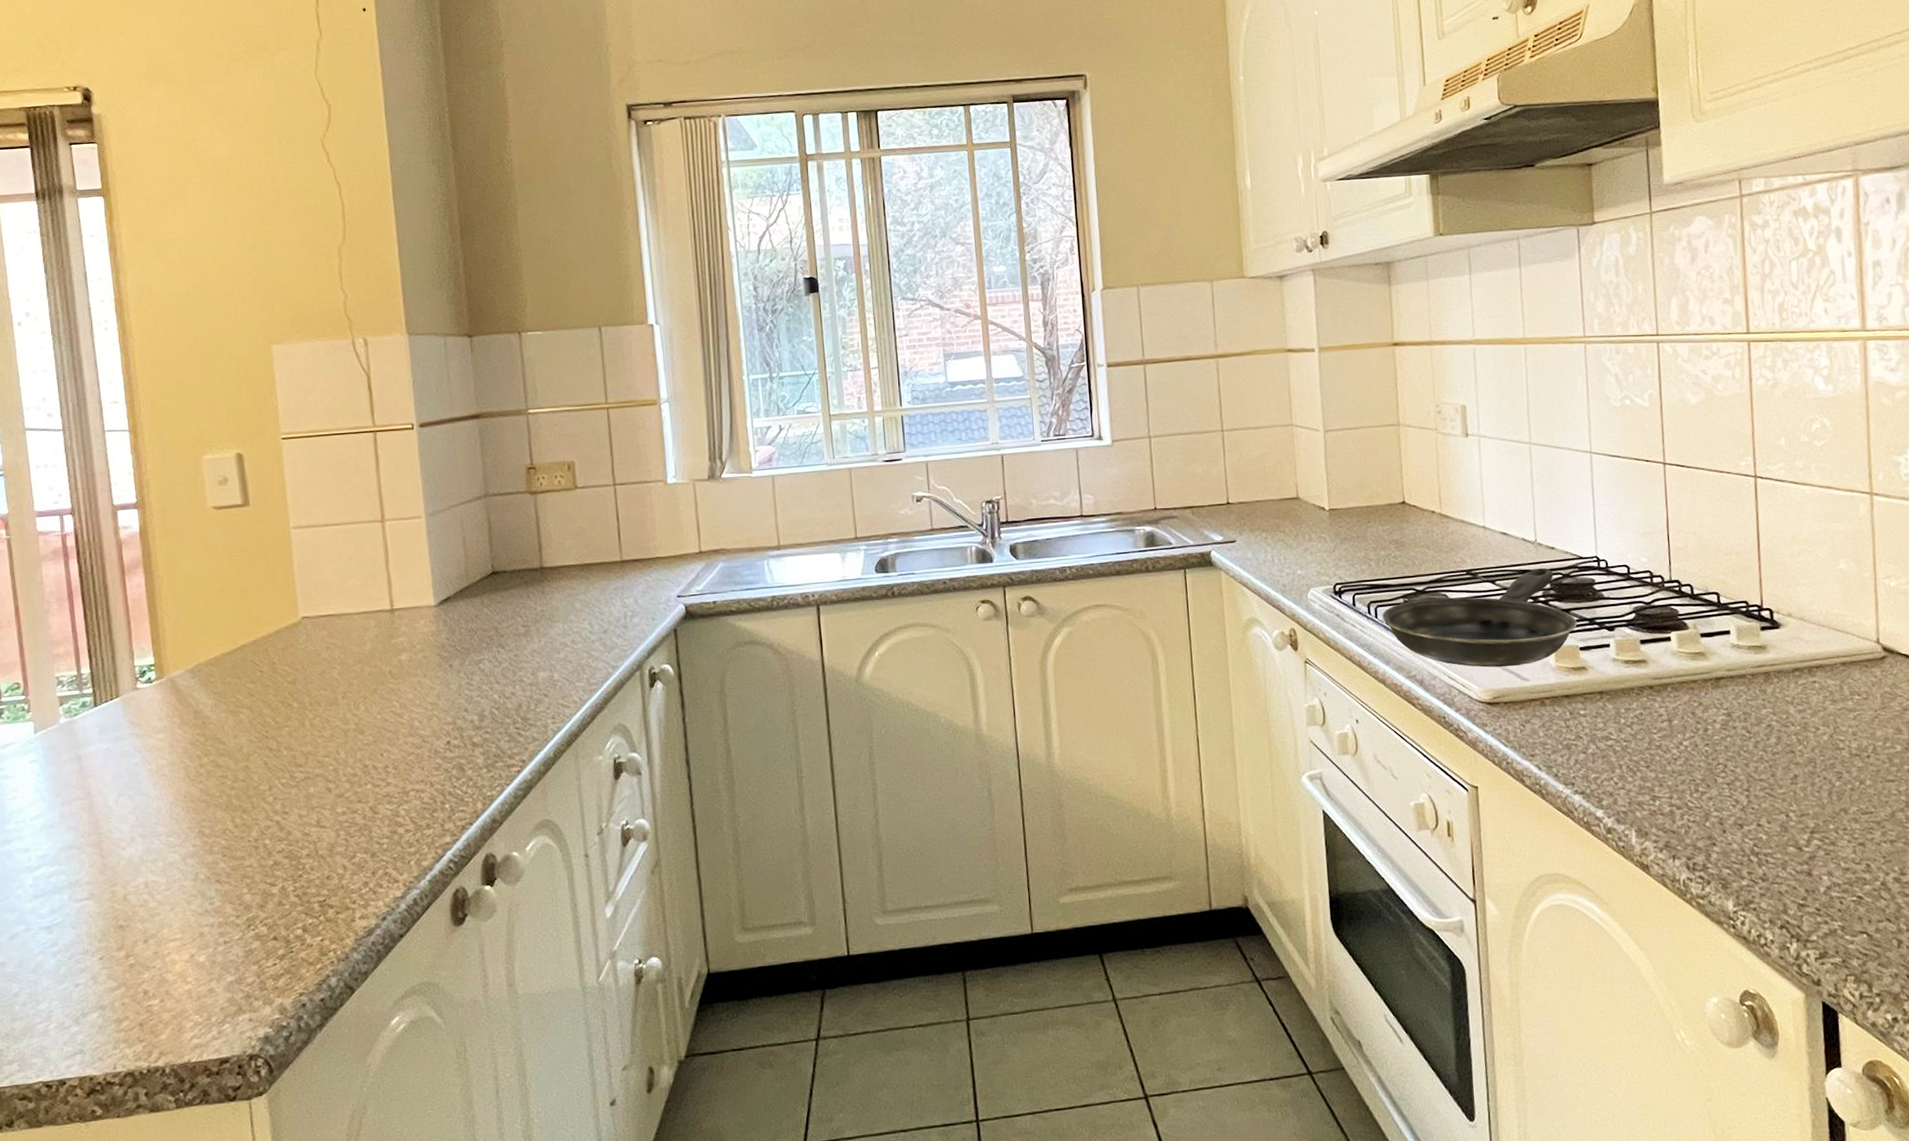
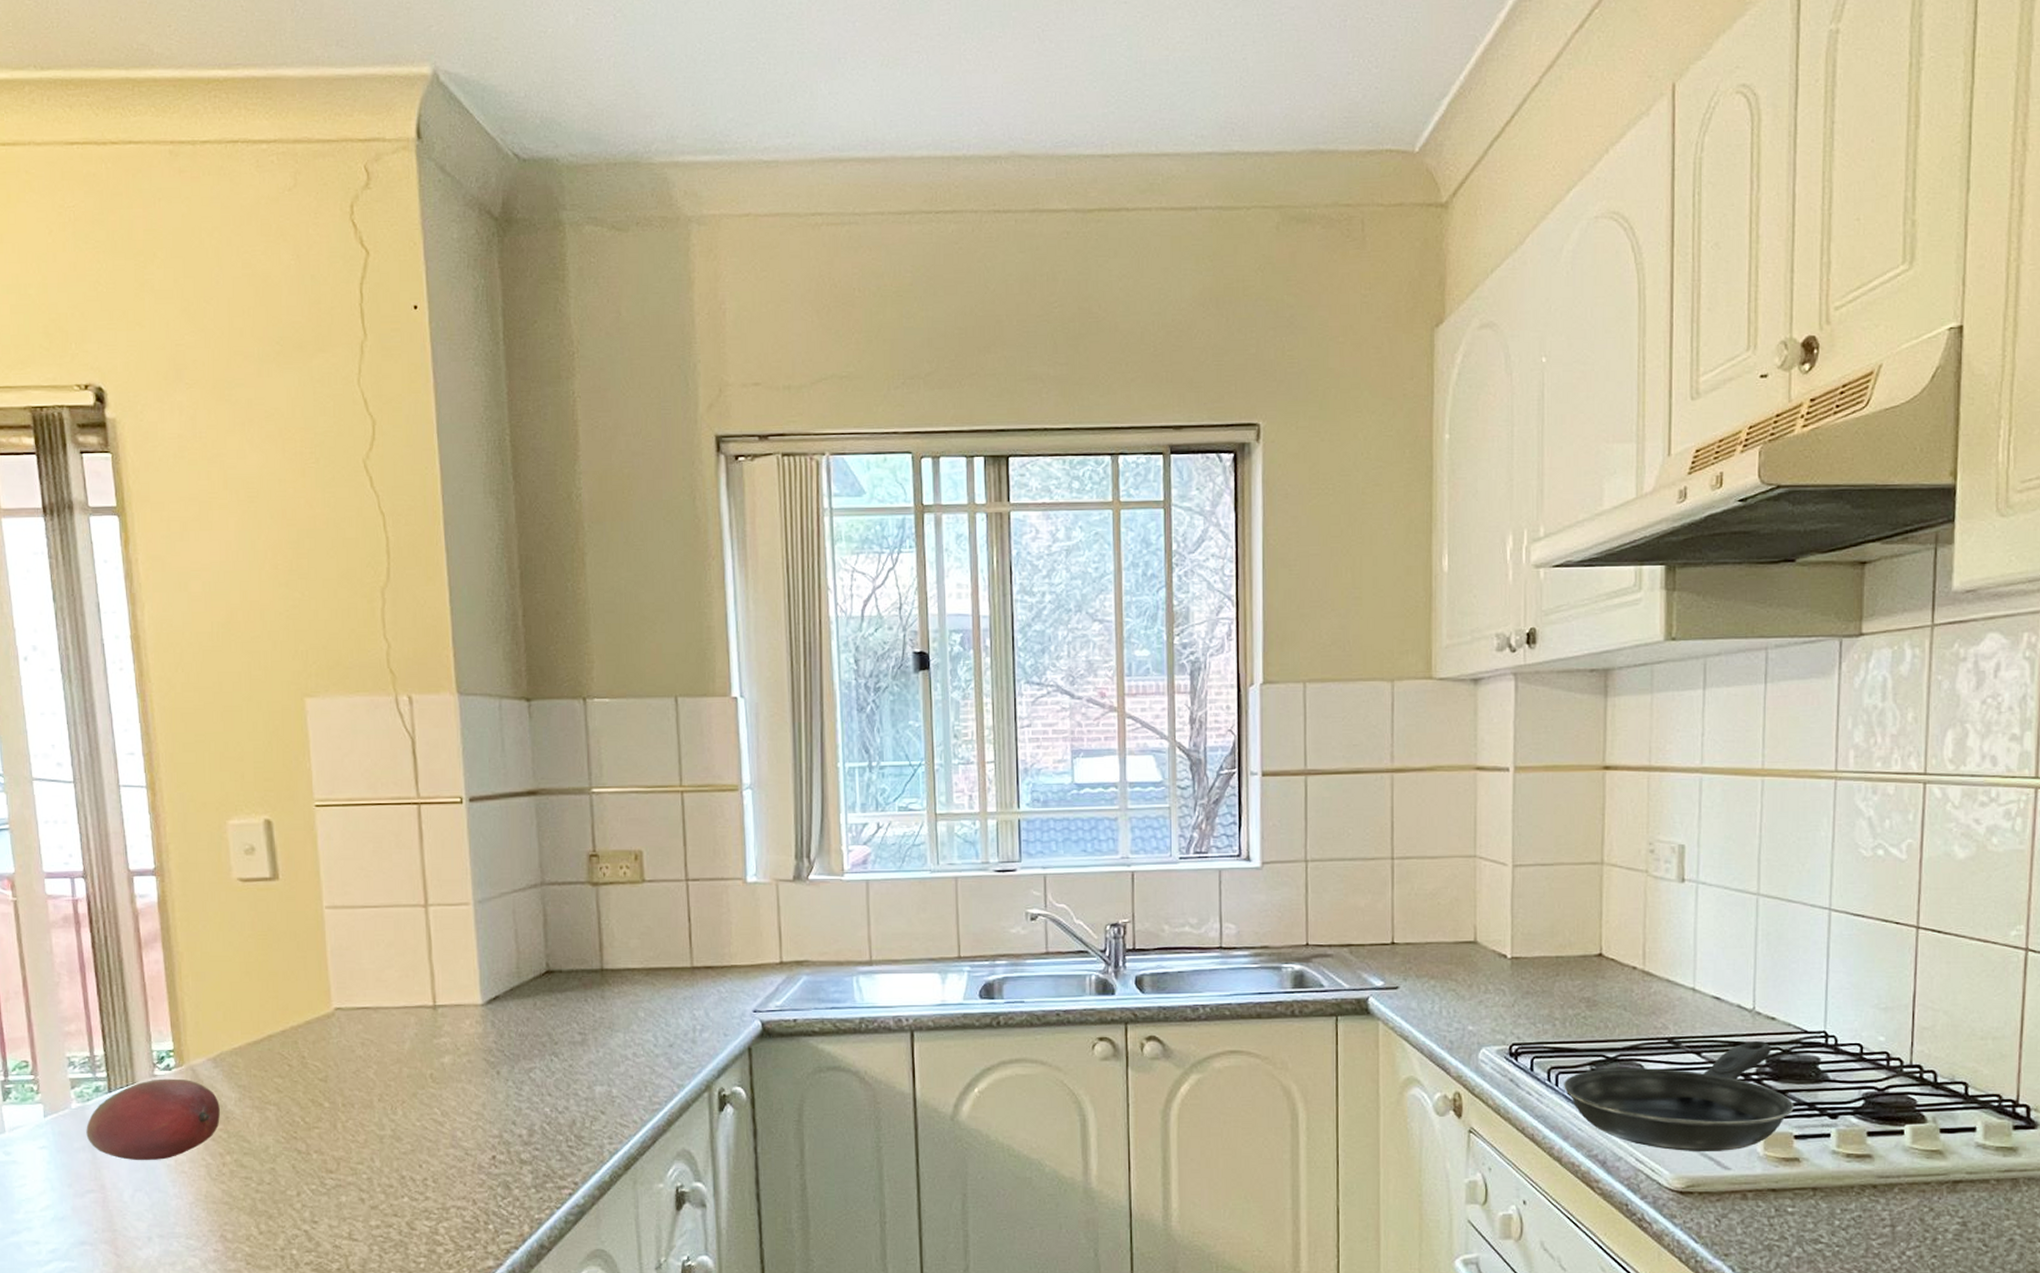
fruit: none [73,690,197,768] -> present [86,1078,220,1161]

